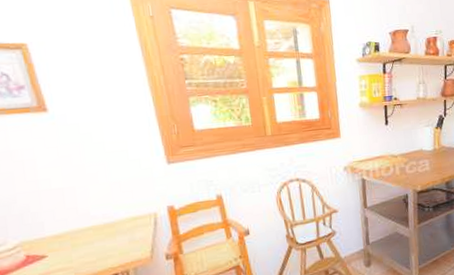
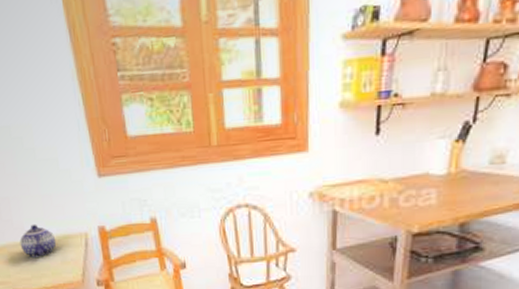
teapot: none [85,209,125,241] -> present [19,224,57,257]

